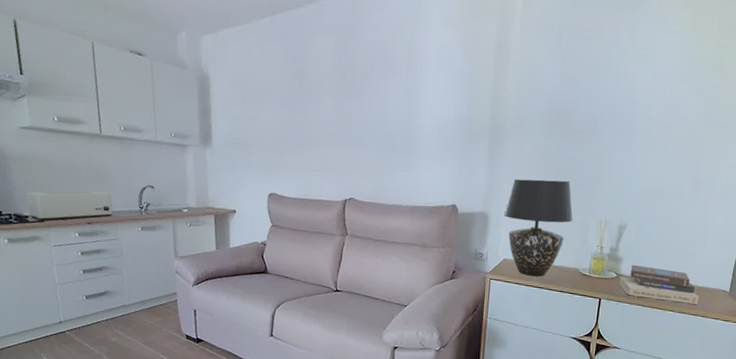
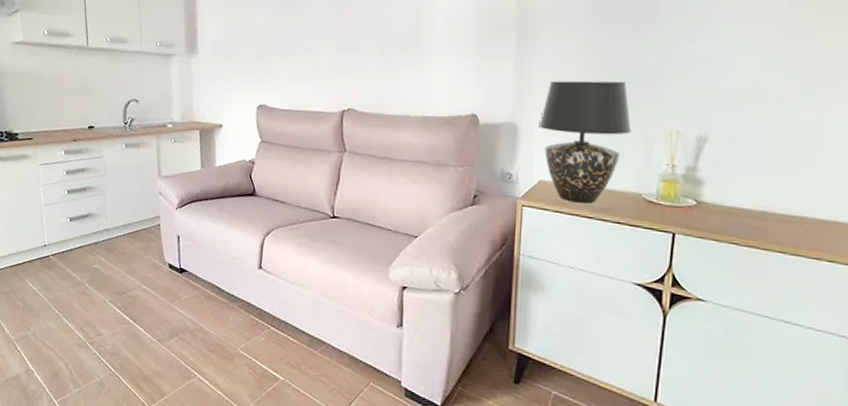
toaster: present [26,191,113,221] -> none [17,106,98,139]
books: present [618,264,699,304] -> none [700,188,823,244]

